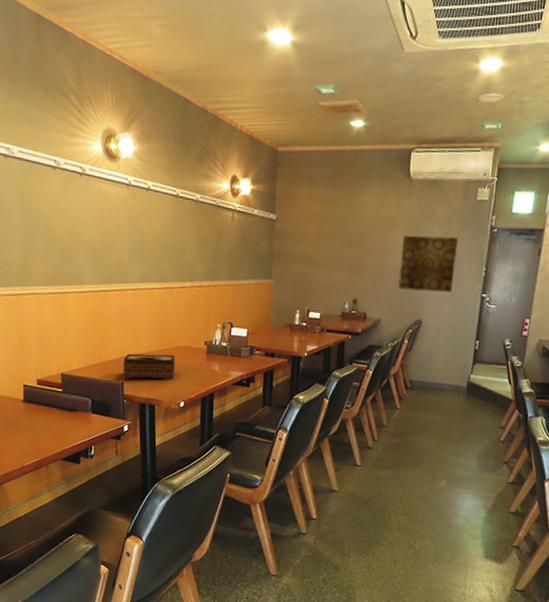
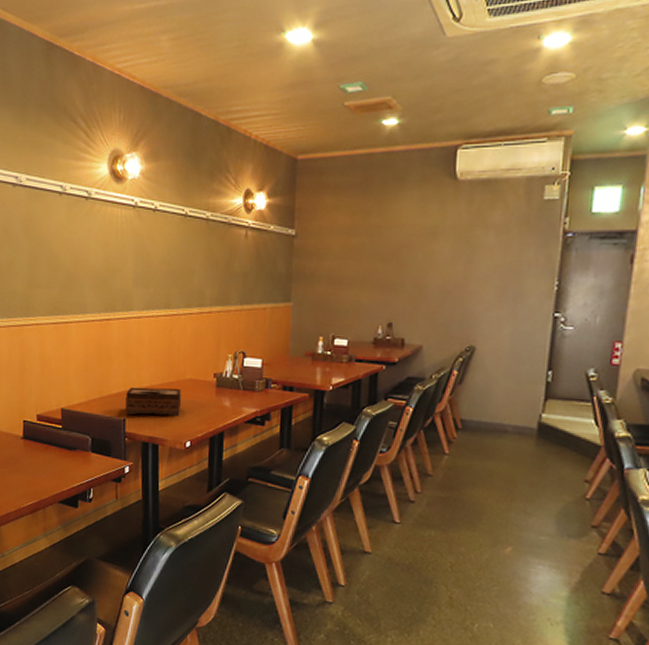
wall art: present [398,235,458,292] -> none [444,245,520,312]

